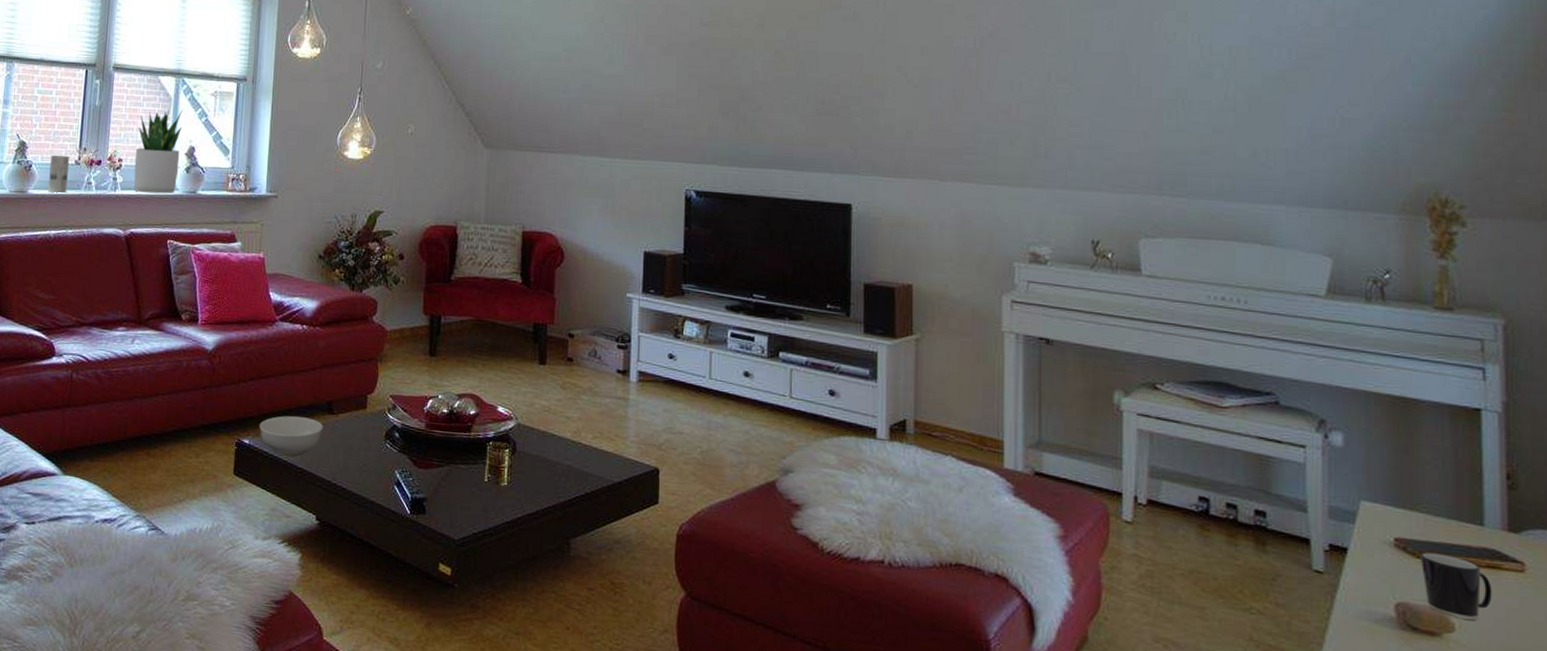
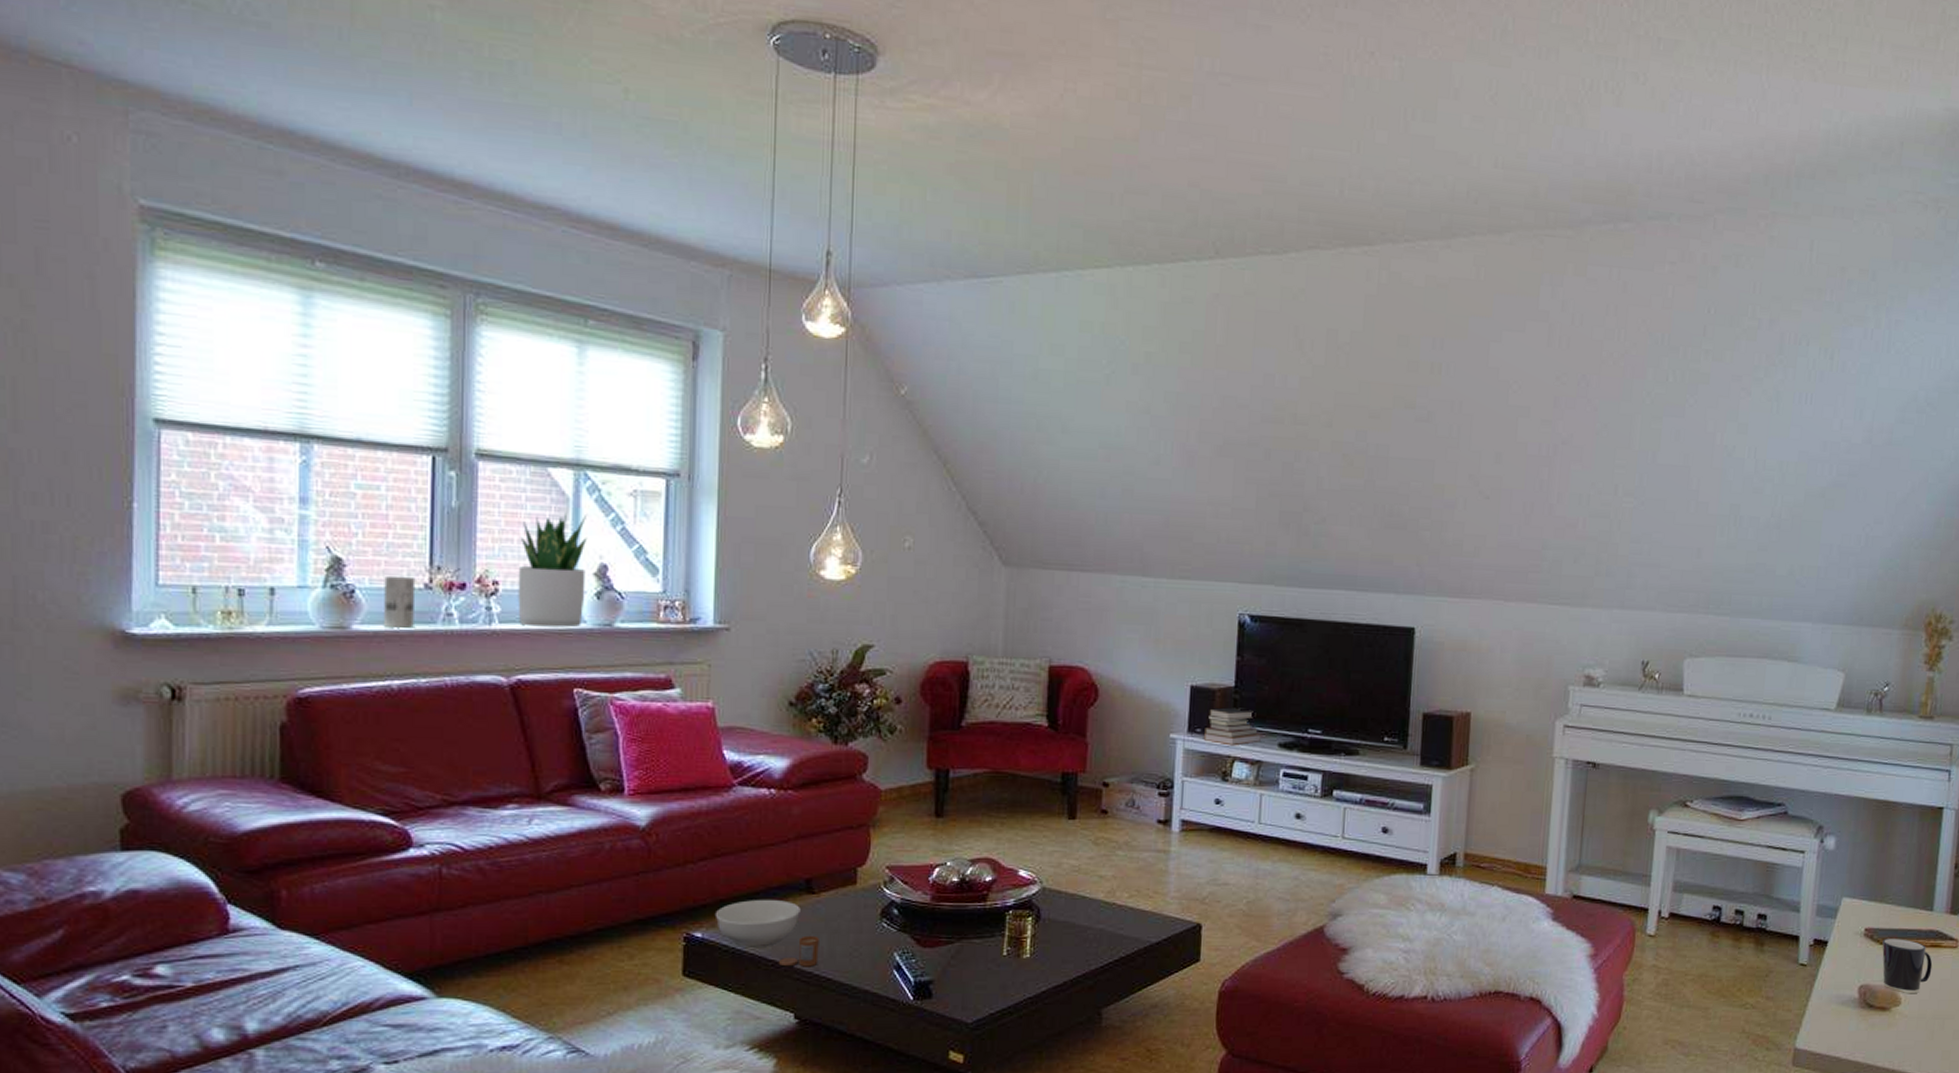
candle: none [305,449,337,477] -> present [778,935,819,967]
books: none [656,272,709,307] -> present [1203,707,1261,746]

